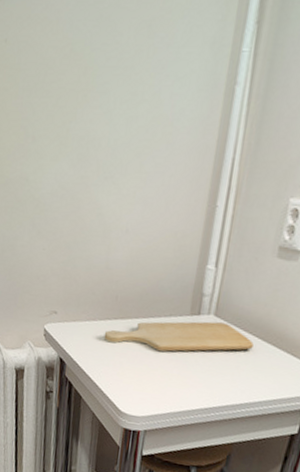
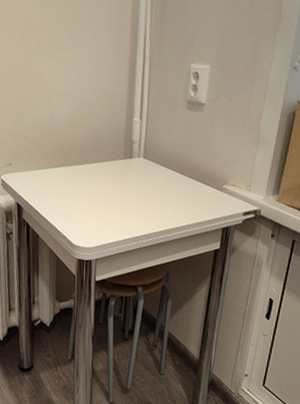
chopping board: present [103,321,254,352] -> none [54,163,177,190]

